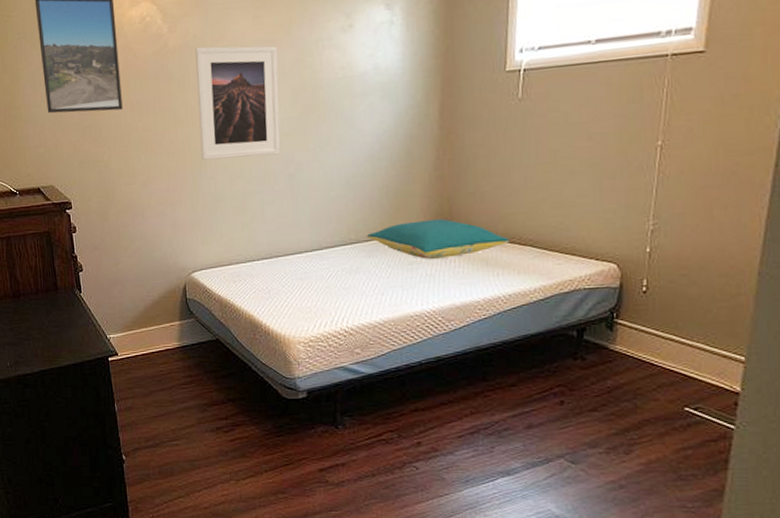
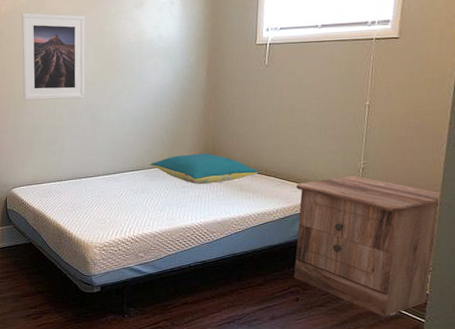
nightstand: none [557,241,761,423] -> present [294,176,441,317]

